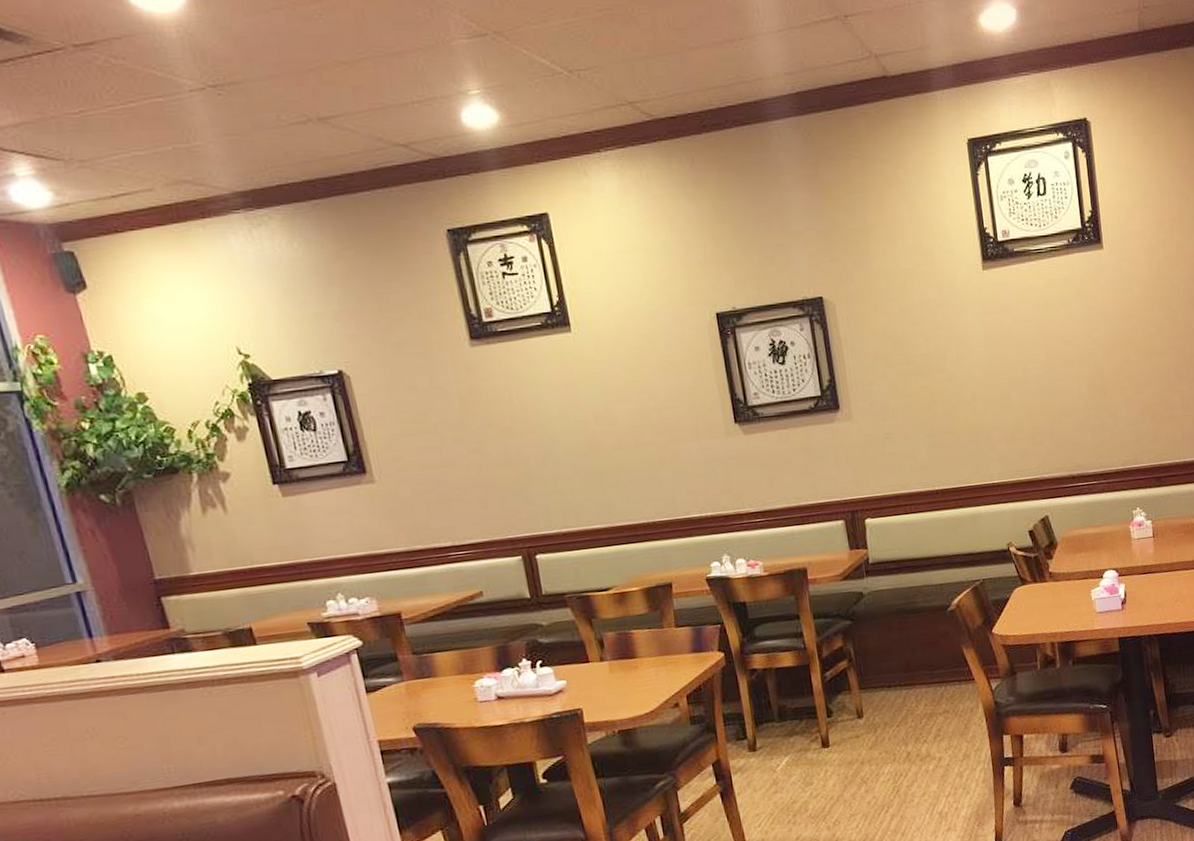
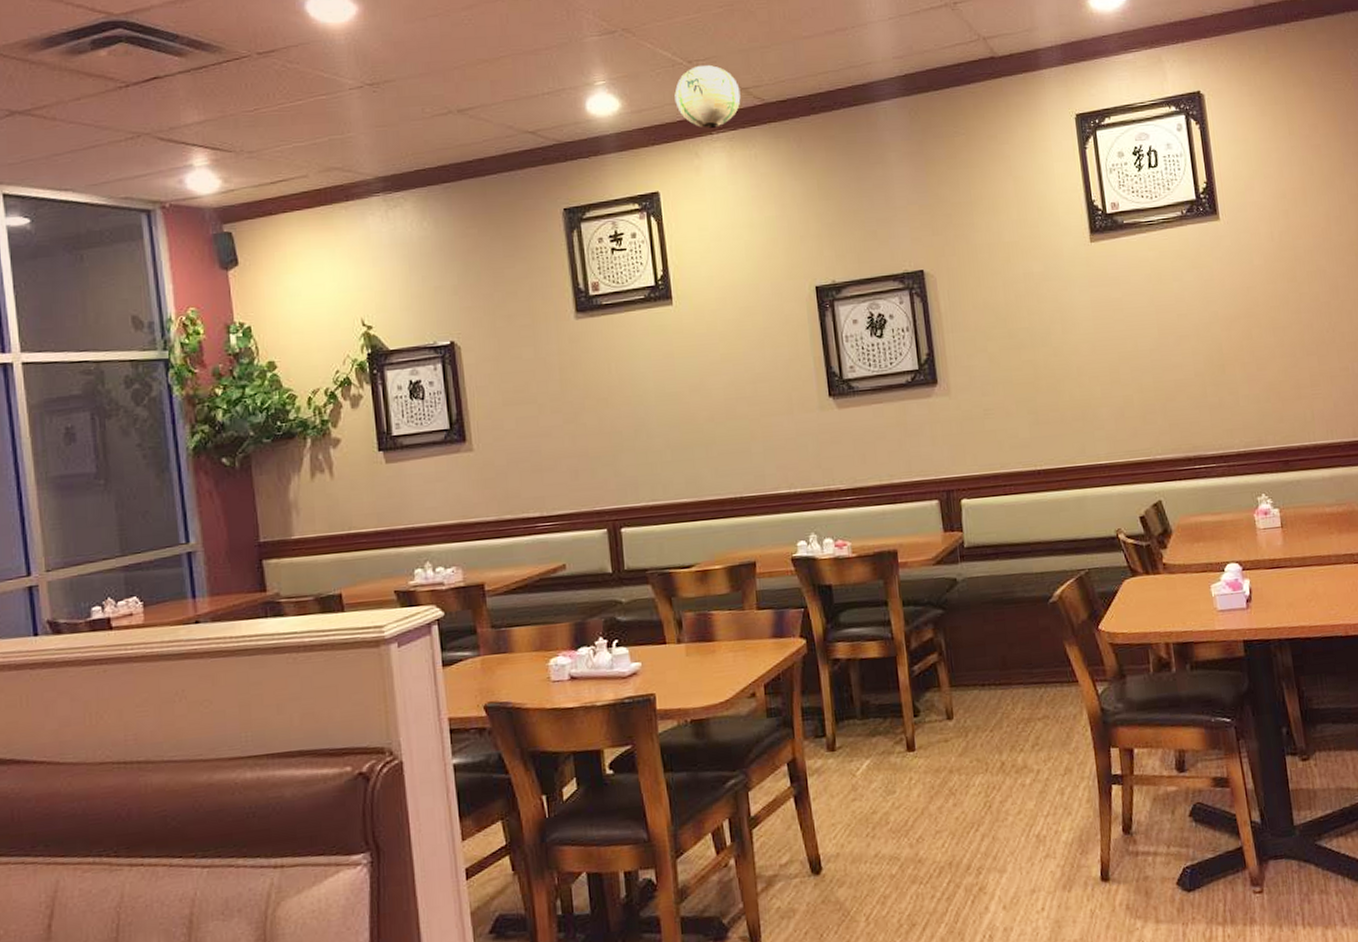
paper lantern: none [556,75,628,145] -> present [674,64,741,128]

